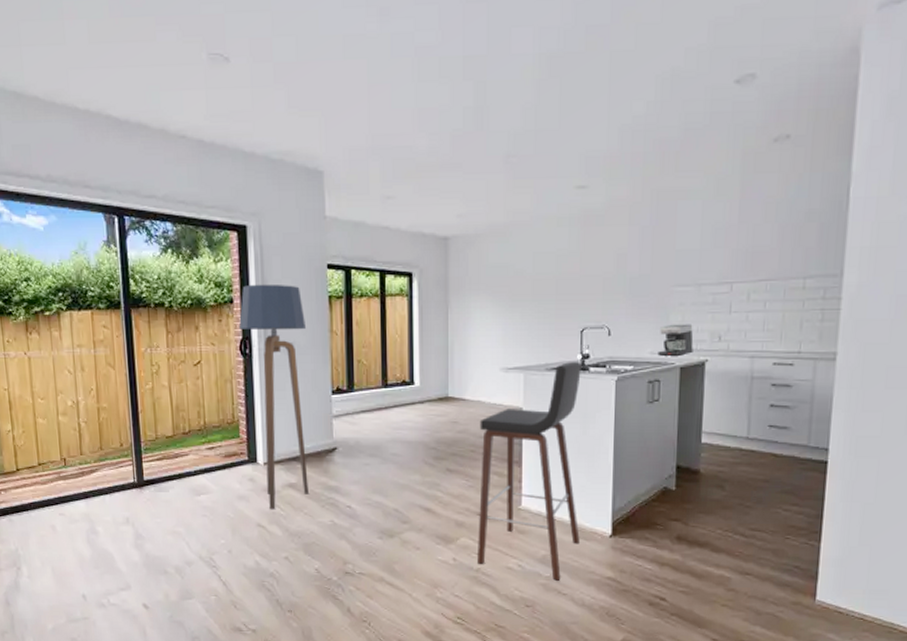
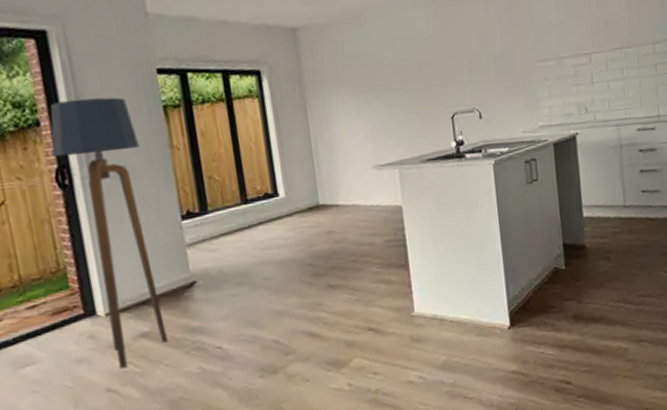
bar stool: present [478,362,581,581] -> none [357,150,479,386]
coffee maker: present [657,324,694,356] -> none [529,98,563,134]

